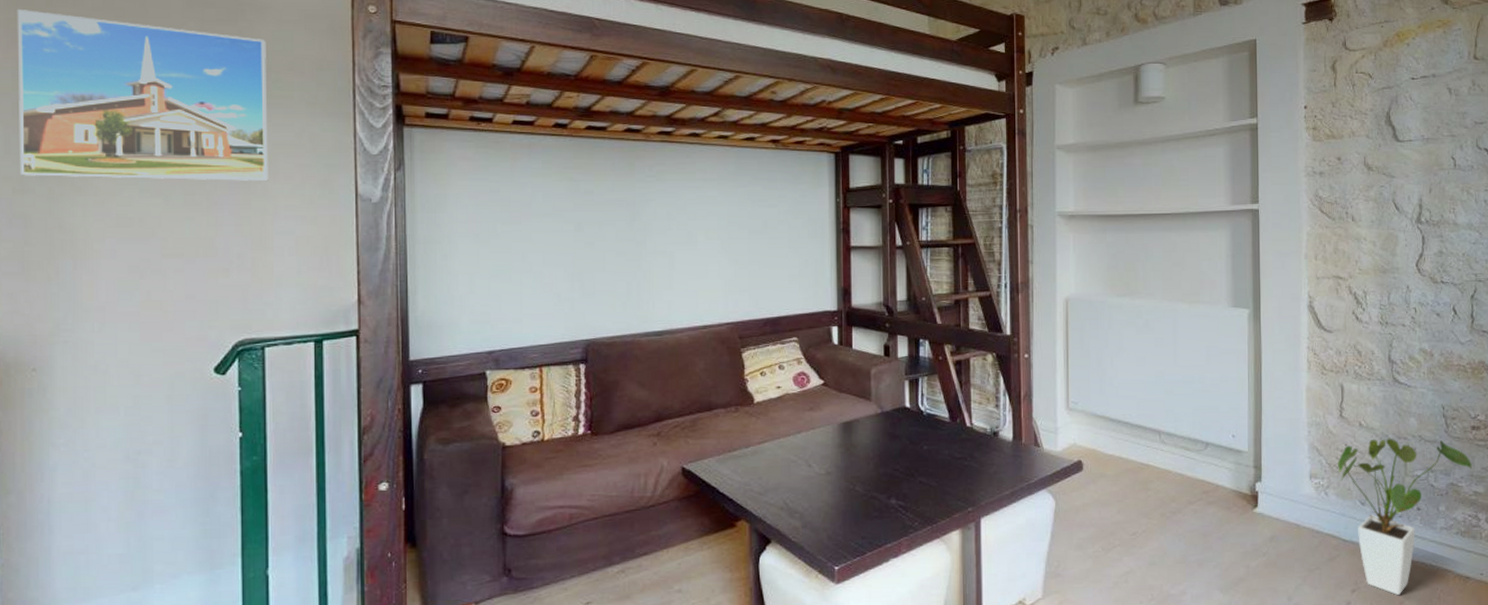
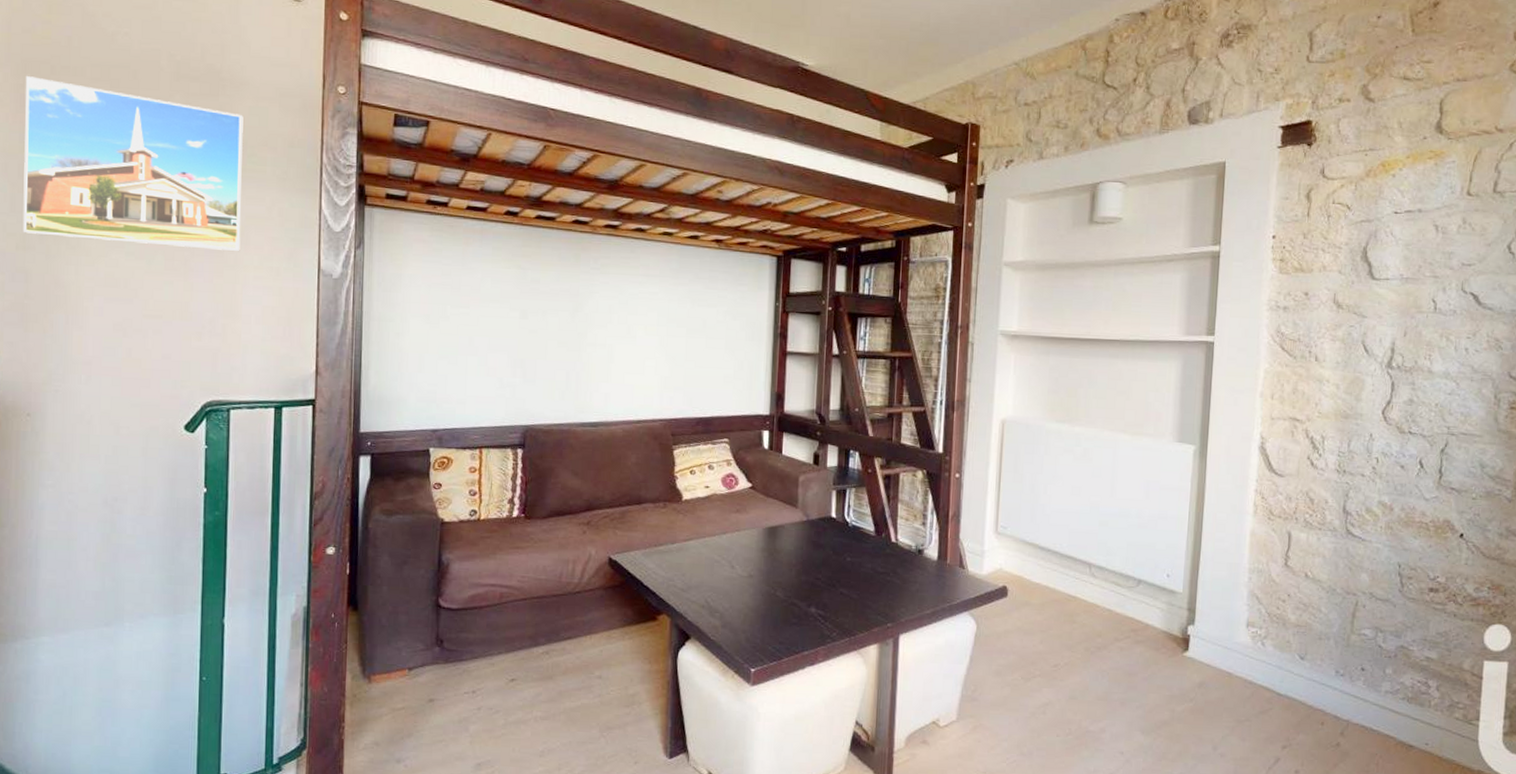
house plant: present [1338,438,1473,596] -> none [1278,592,1427,757]

